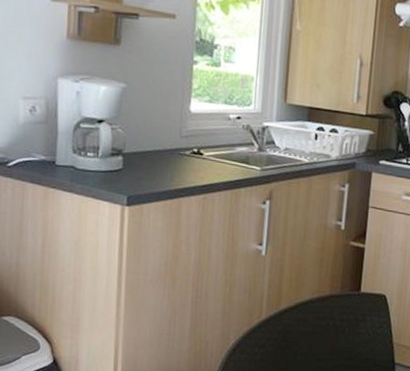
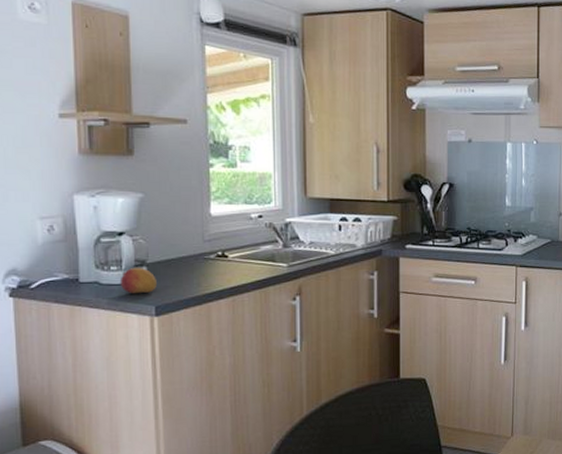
fruit: none [95,155,131,182] -> present [120,267,157,293]

